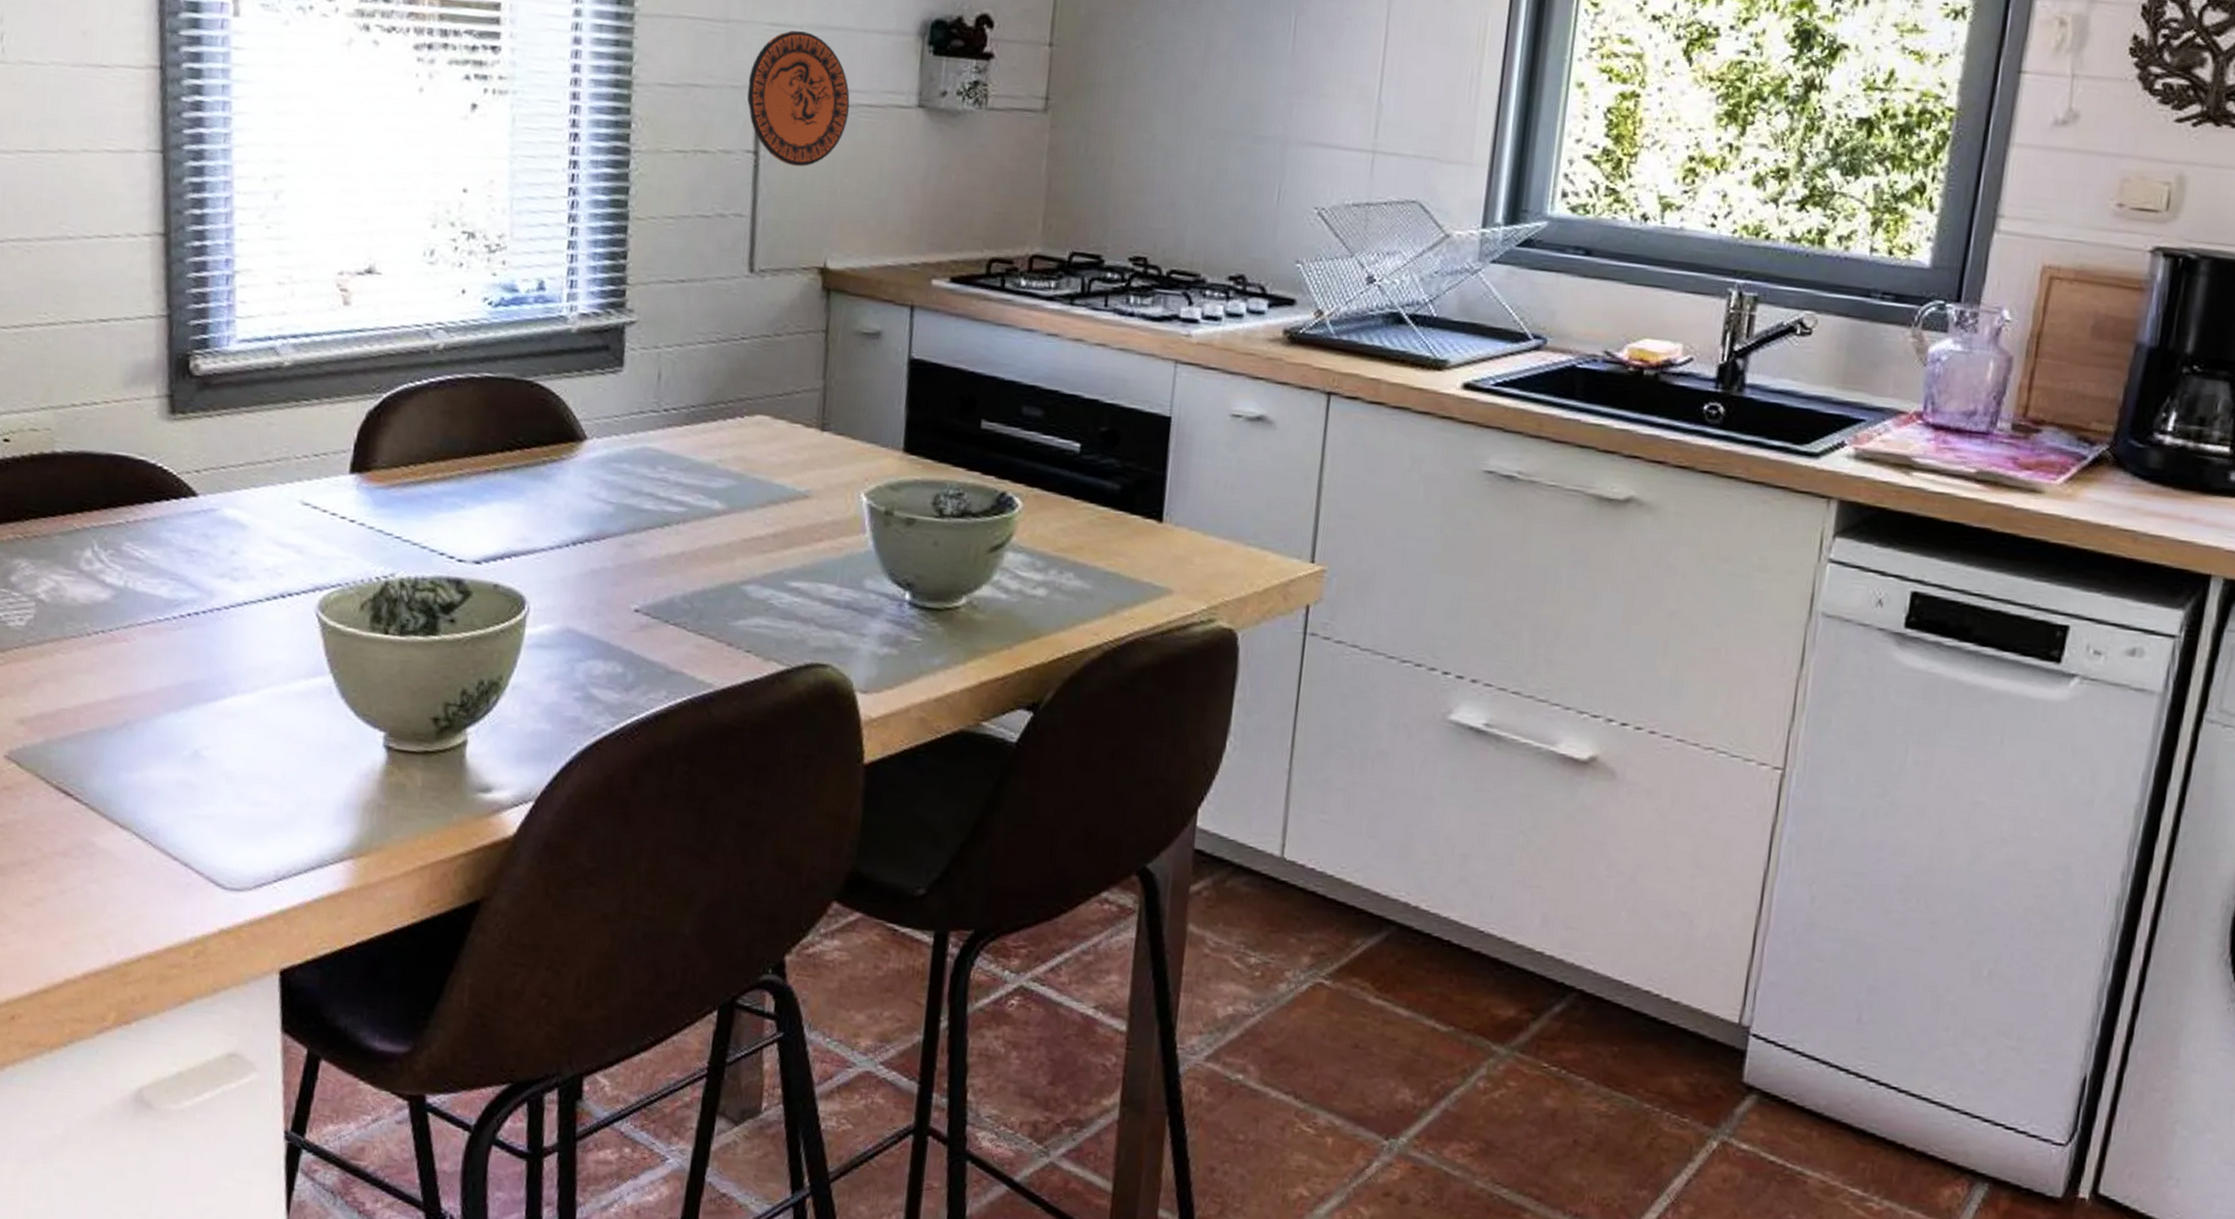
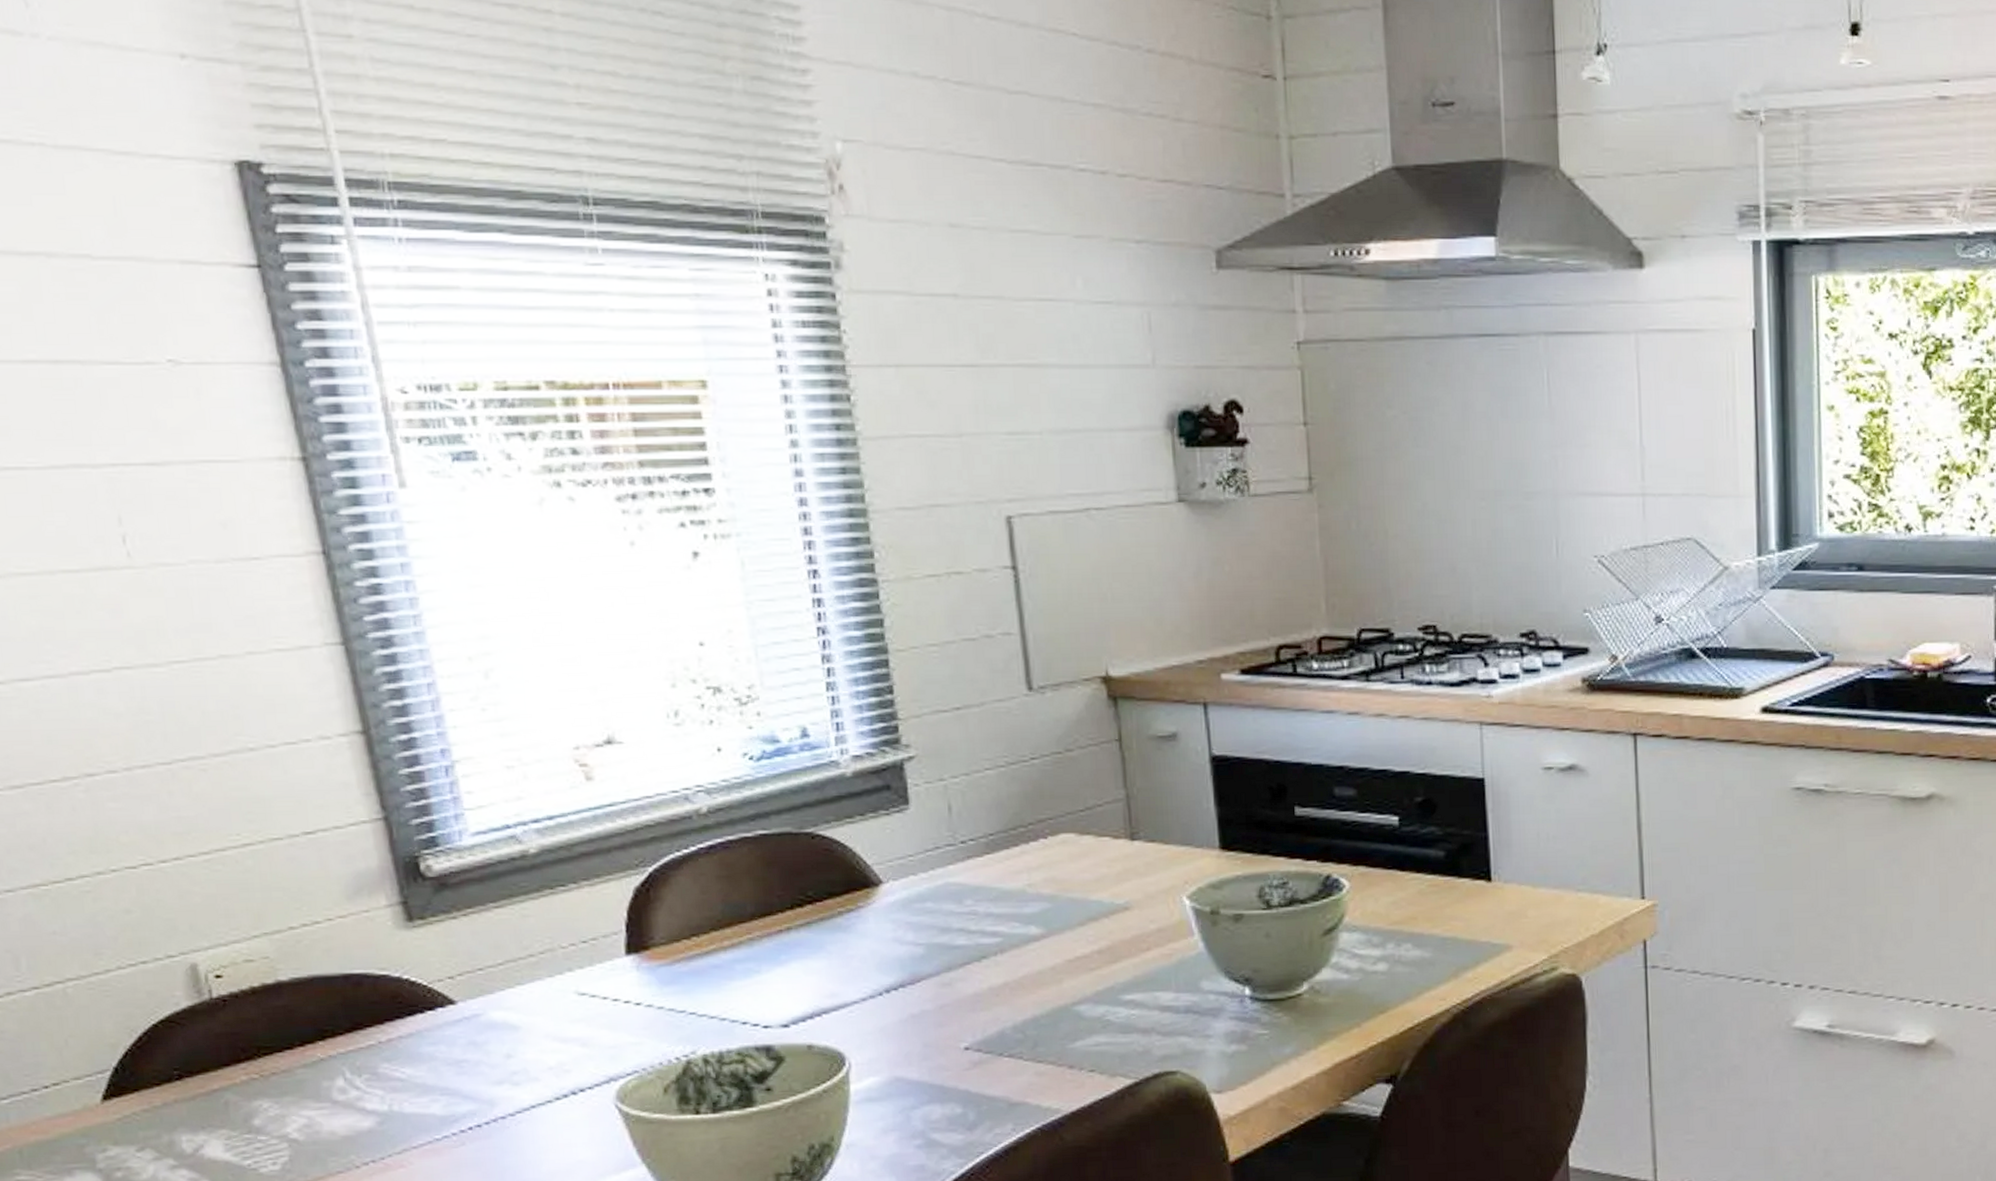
decorative plate: present [747,30,850,167] -> none [993,438,1106,577]

